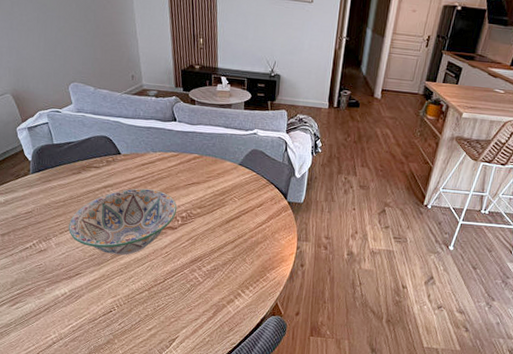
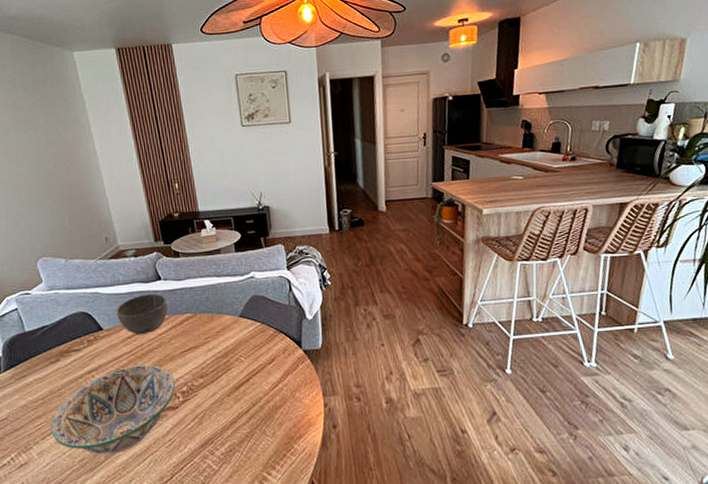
bowl: none [134,131,179,165] -> present [116,293,168,335]

